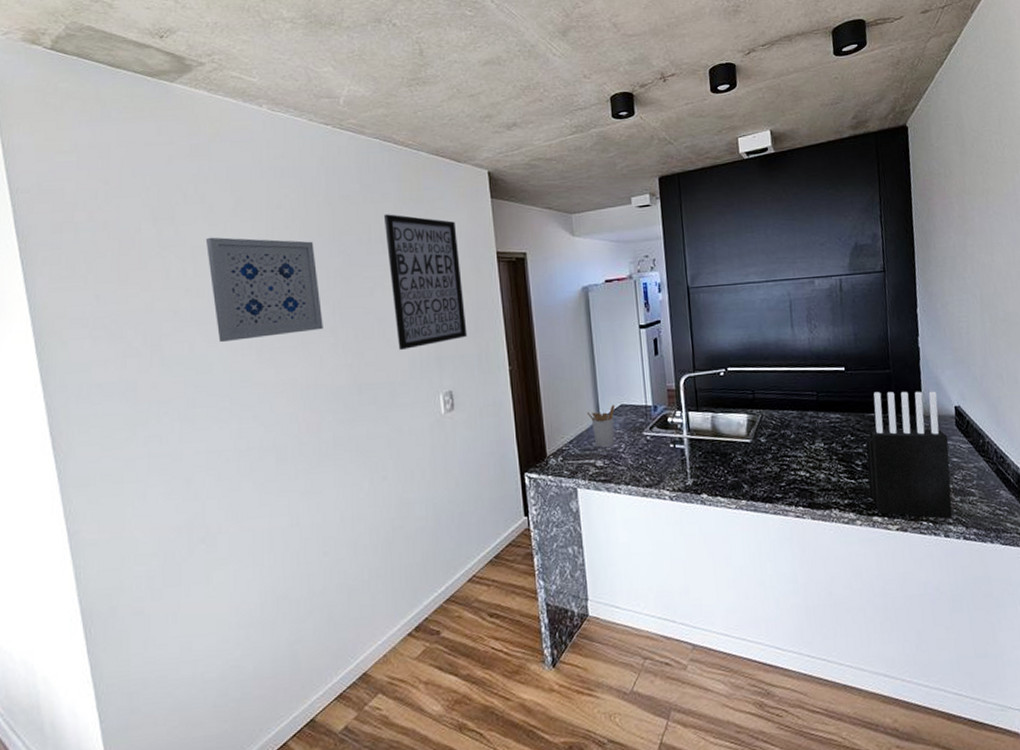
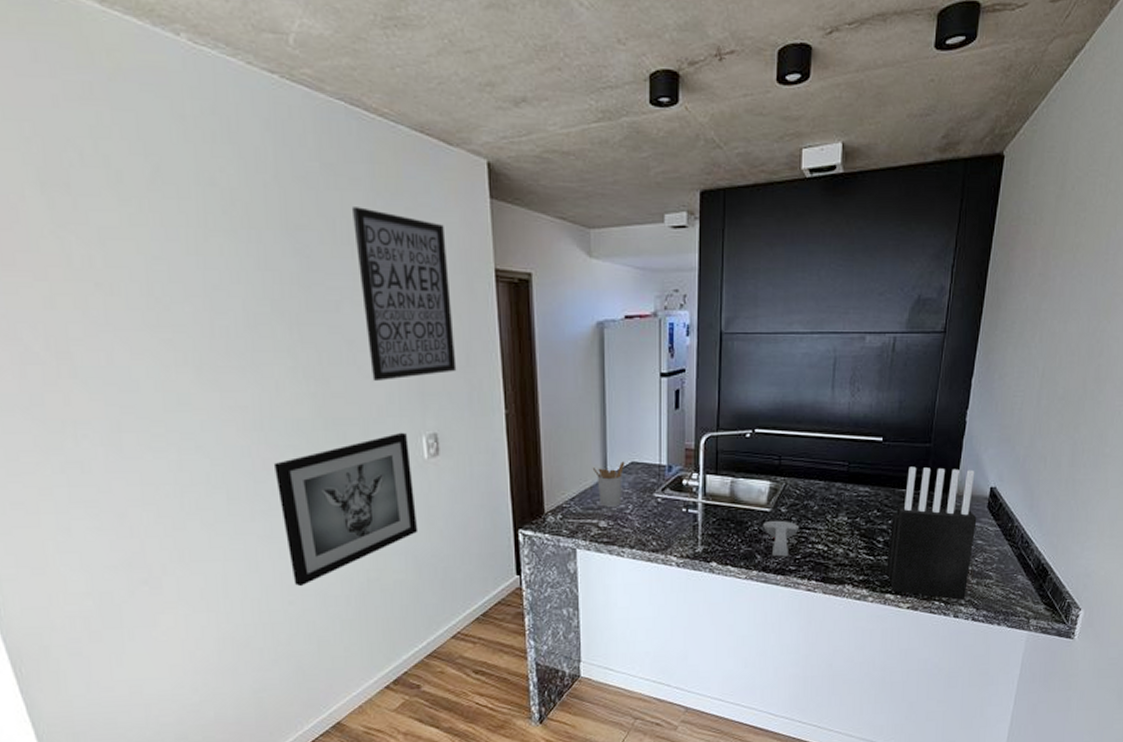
wall art: present [205,237,323,343] -> none [115,216,278,355]
wall art: none [315,392,437,538] -> present [273,432,419,587]
spoon rest: none [746,450,781,486] -> present [763,520,800,557]

